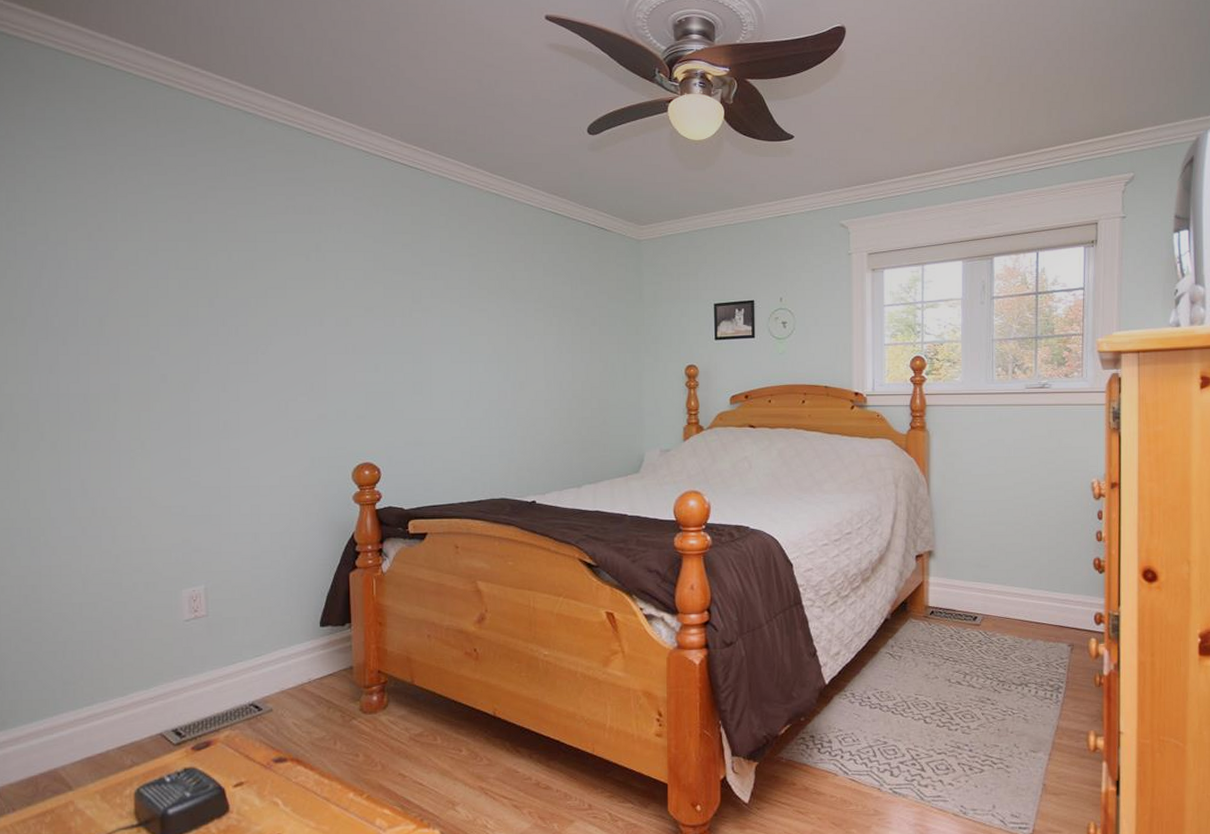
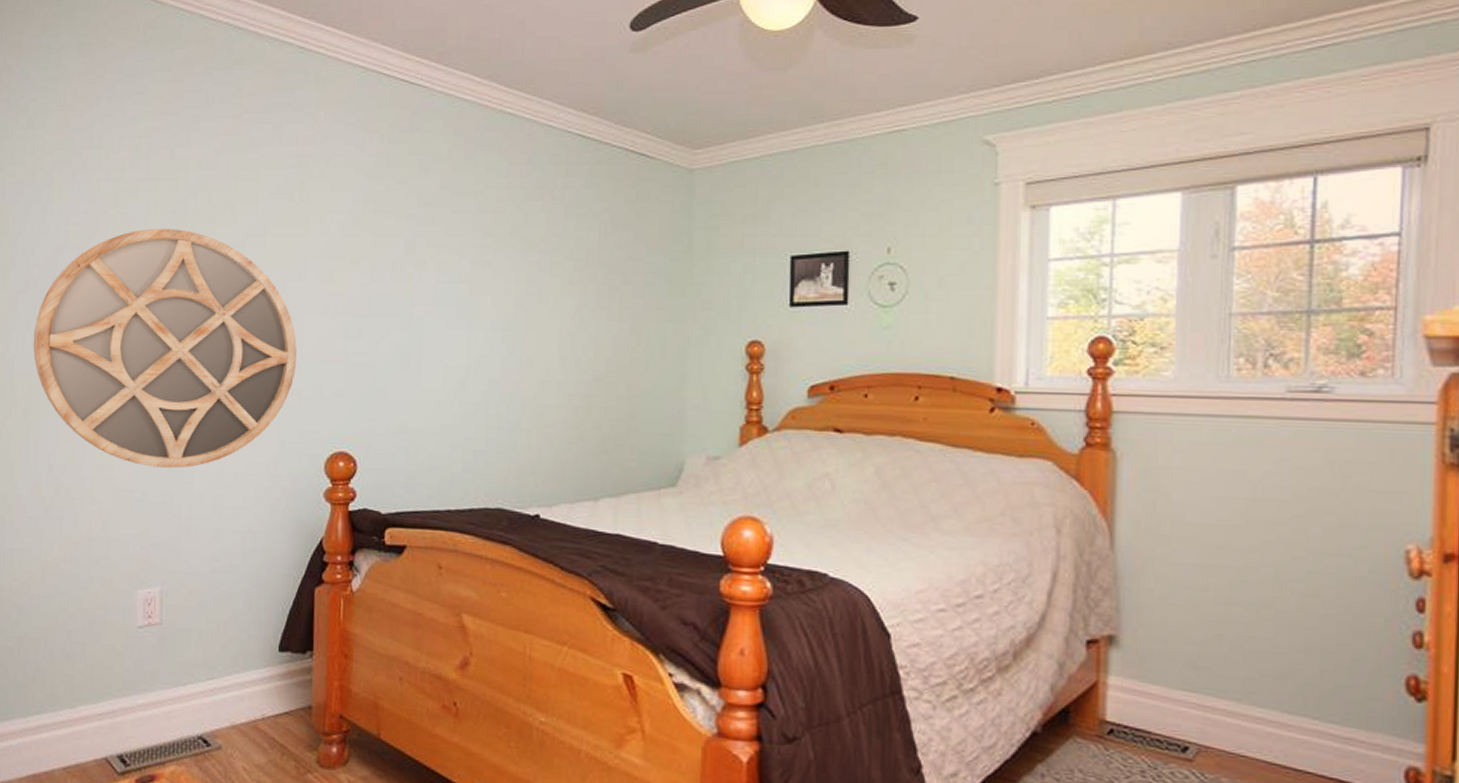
home mirror: none [58,282,321,486] -> present [33,228,297,469]

